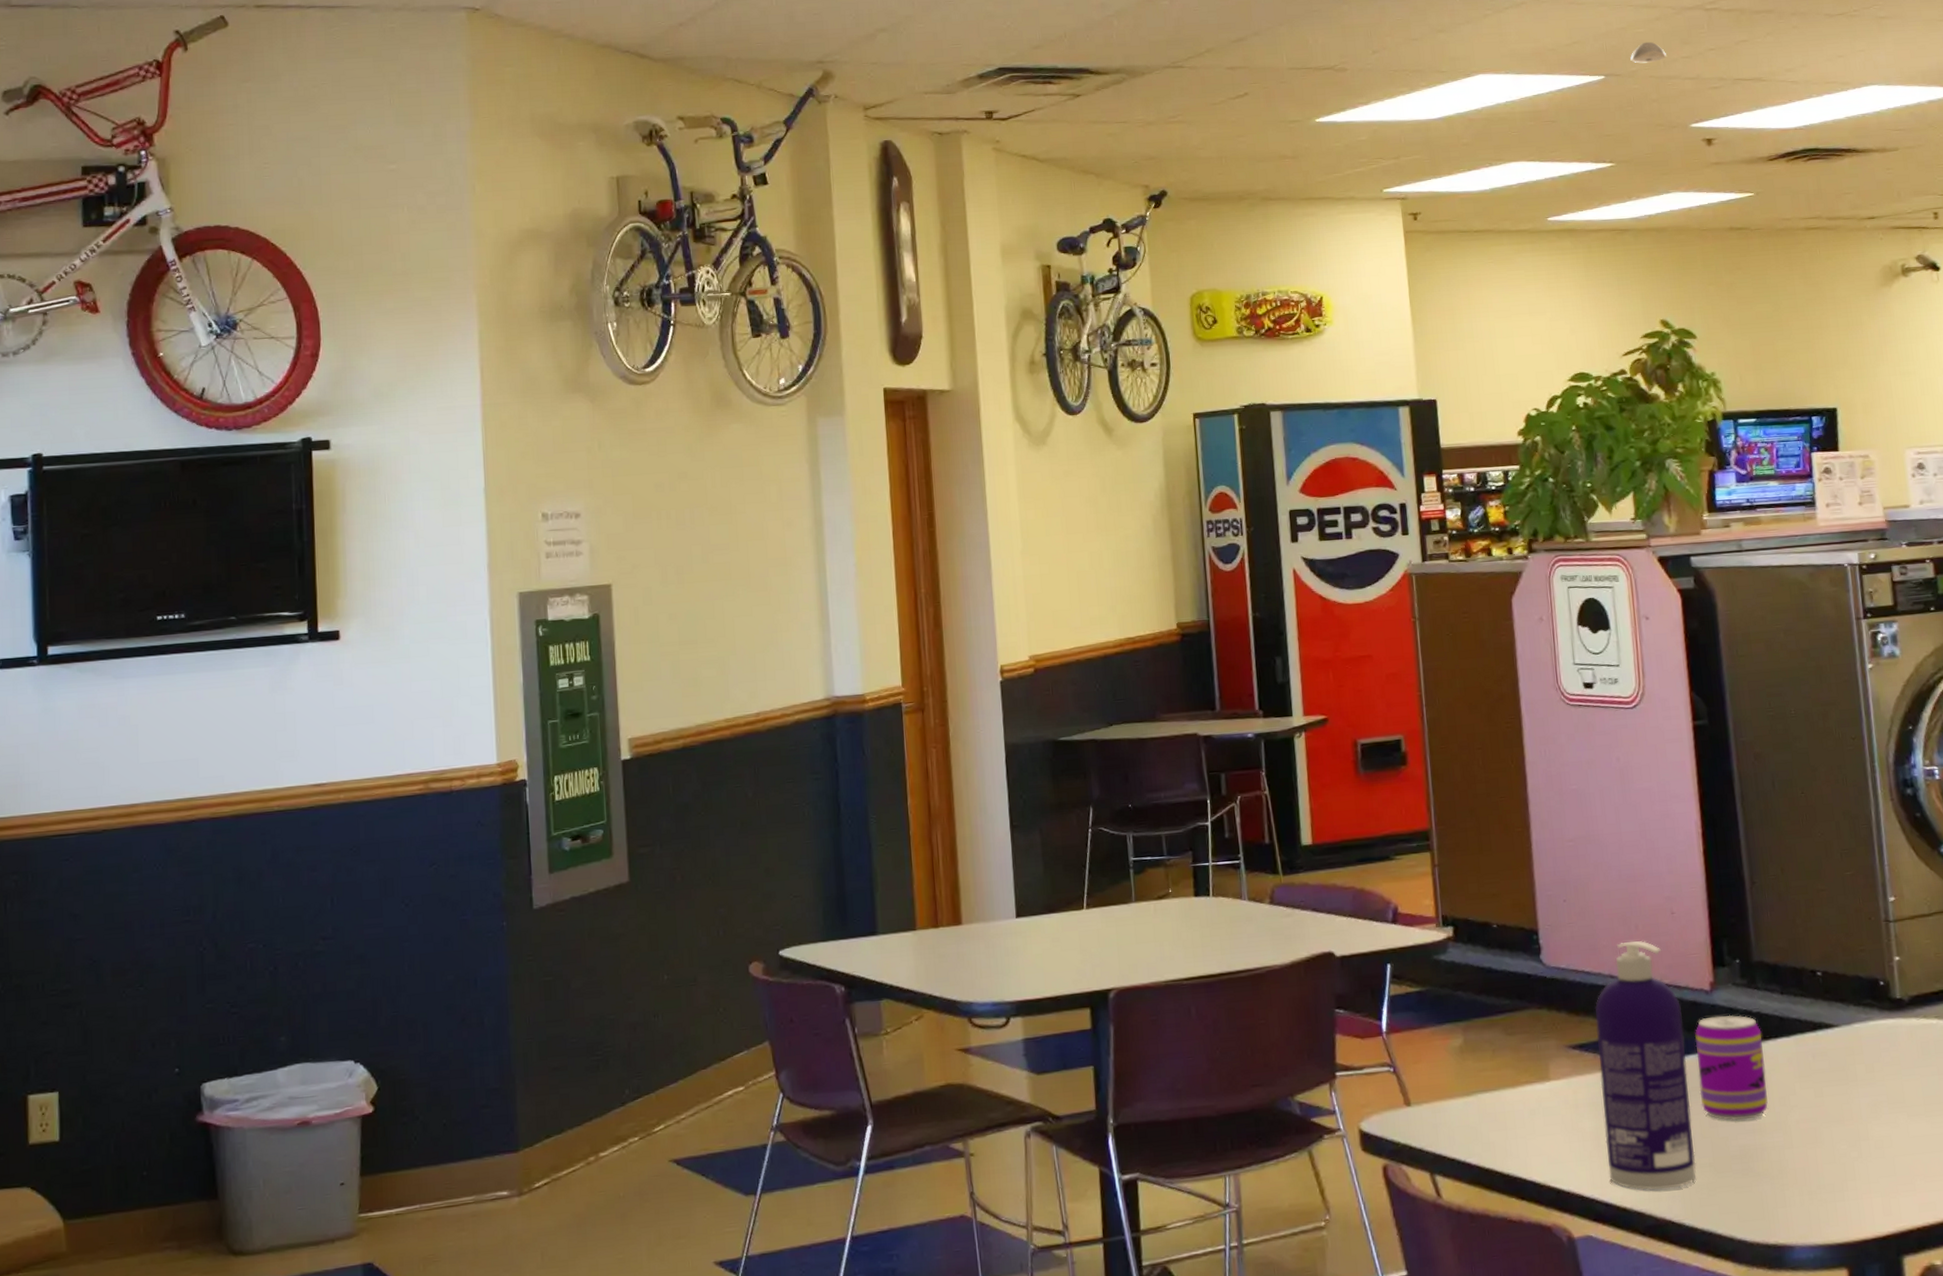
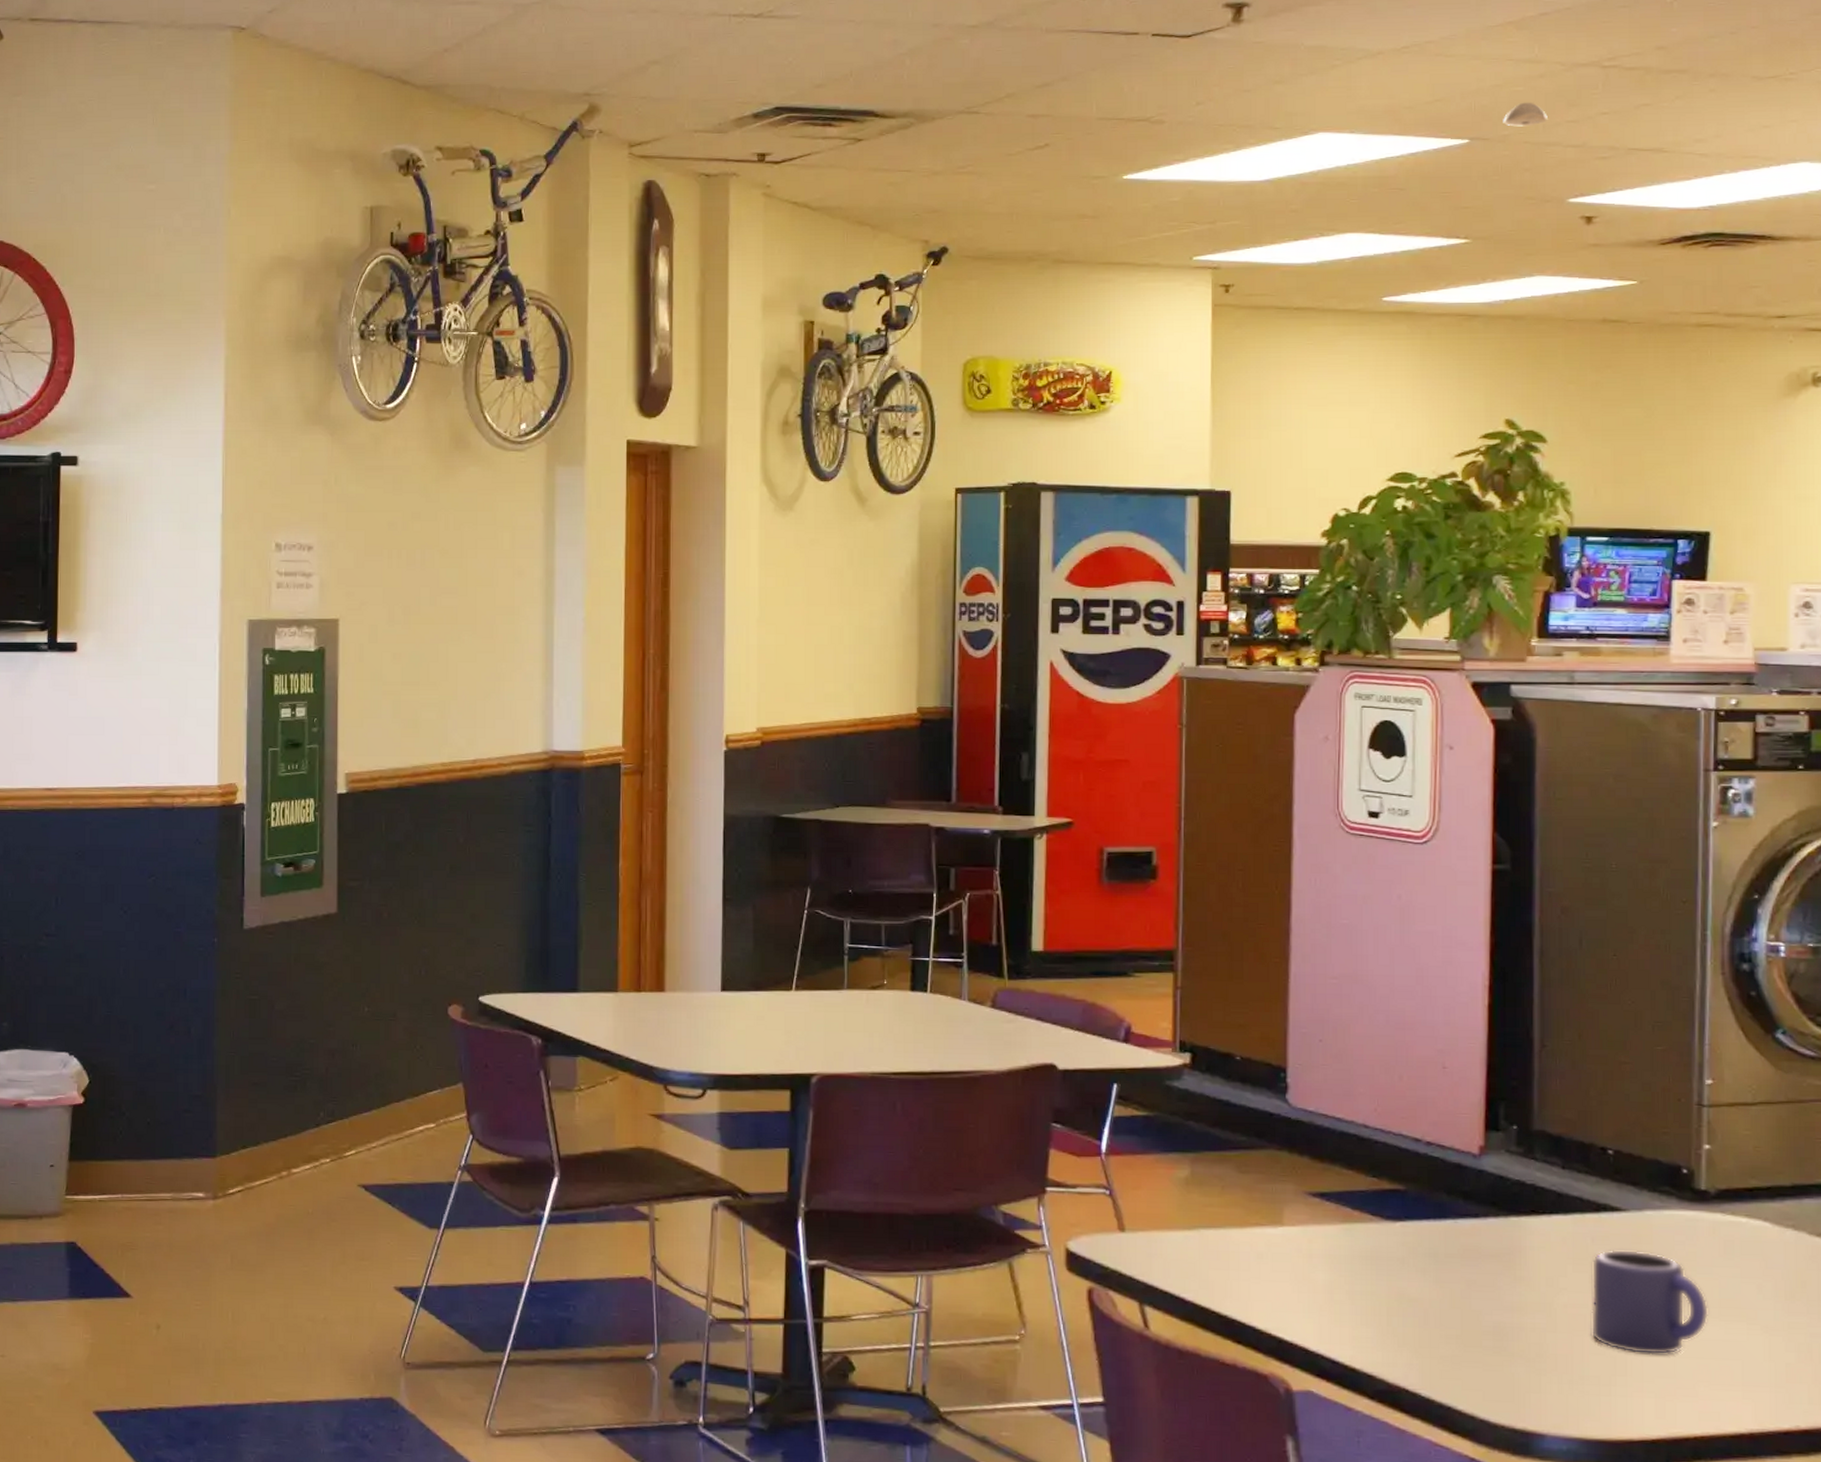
spray bottle: present [1594,940,1696,1191] -> none [1339,1091,1443,1356]
beverage can: present [1695,1014,1768,1121] -> none [1454,1182,1534,1296]
mug: none [1815,1061,1916,1158] -> present [1590,1249,1708,1355]

